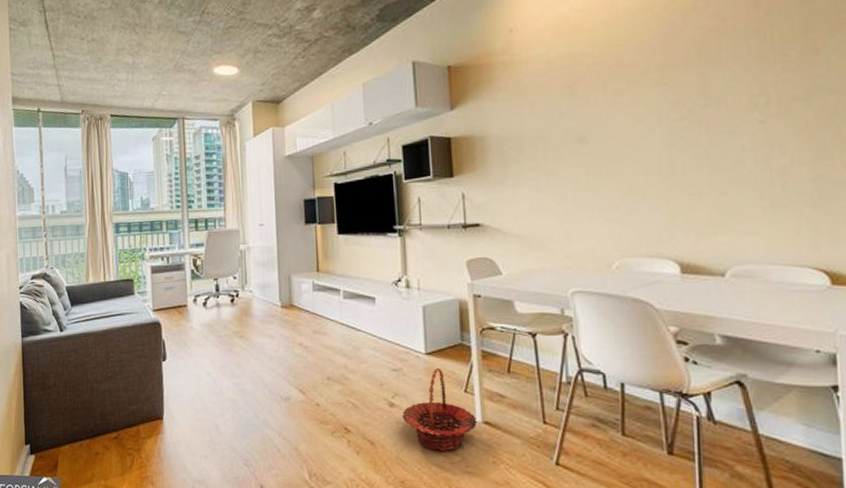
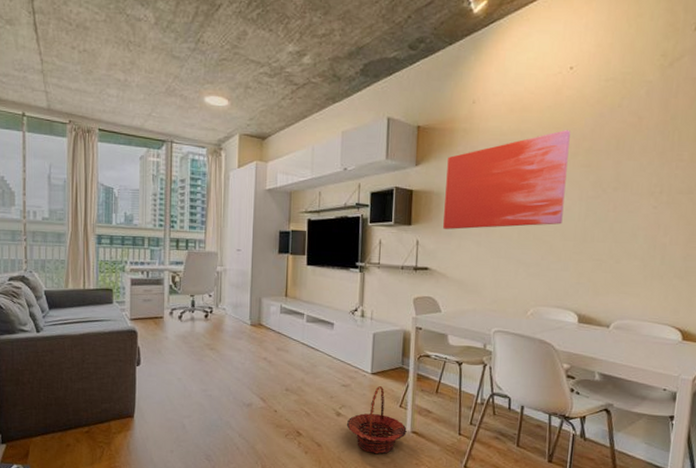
wall art: none [488,46,641,177] -> present [443,130,571,230]

